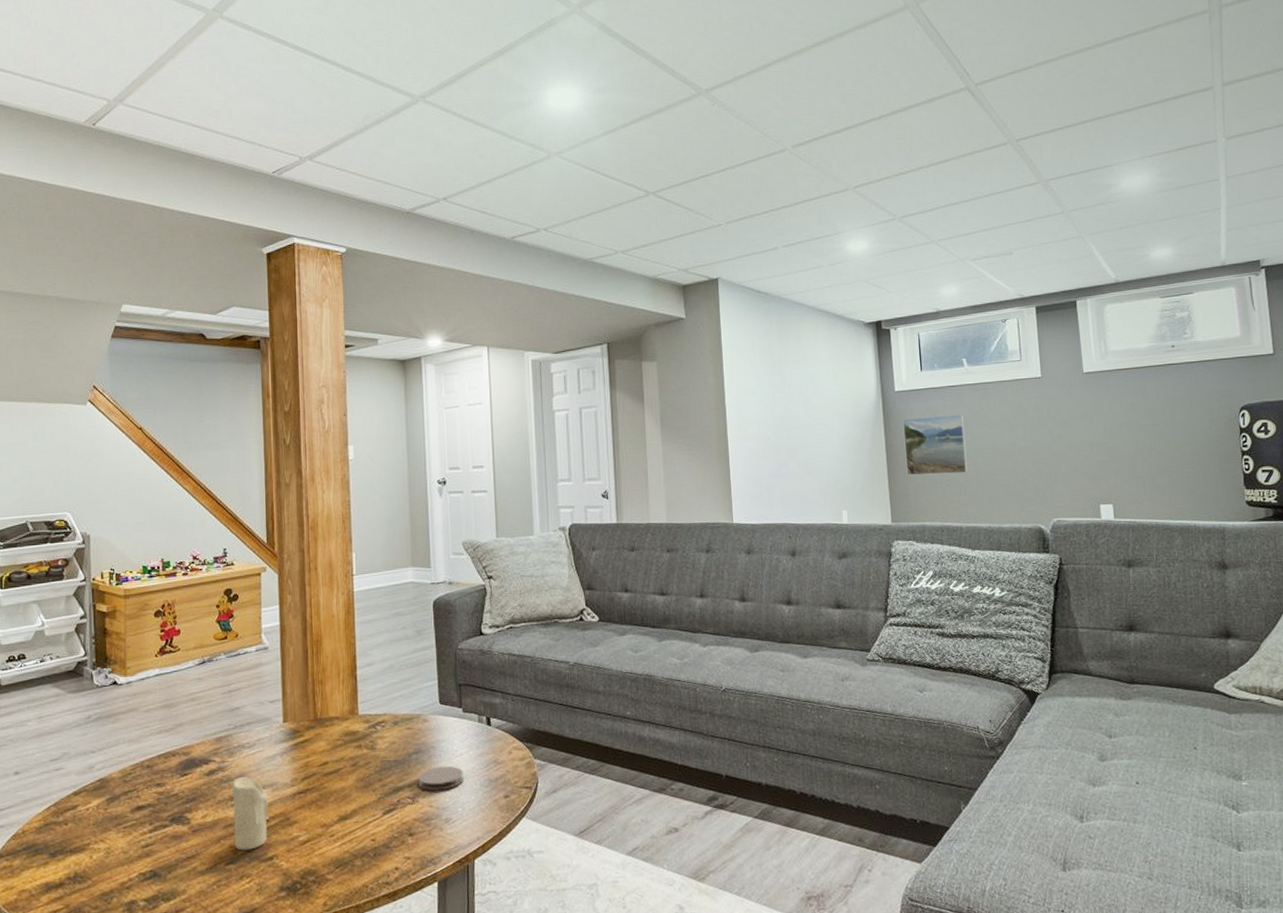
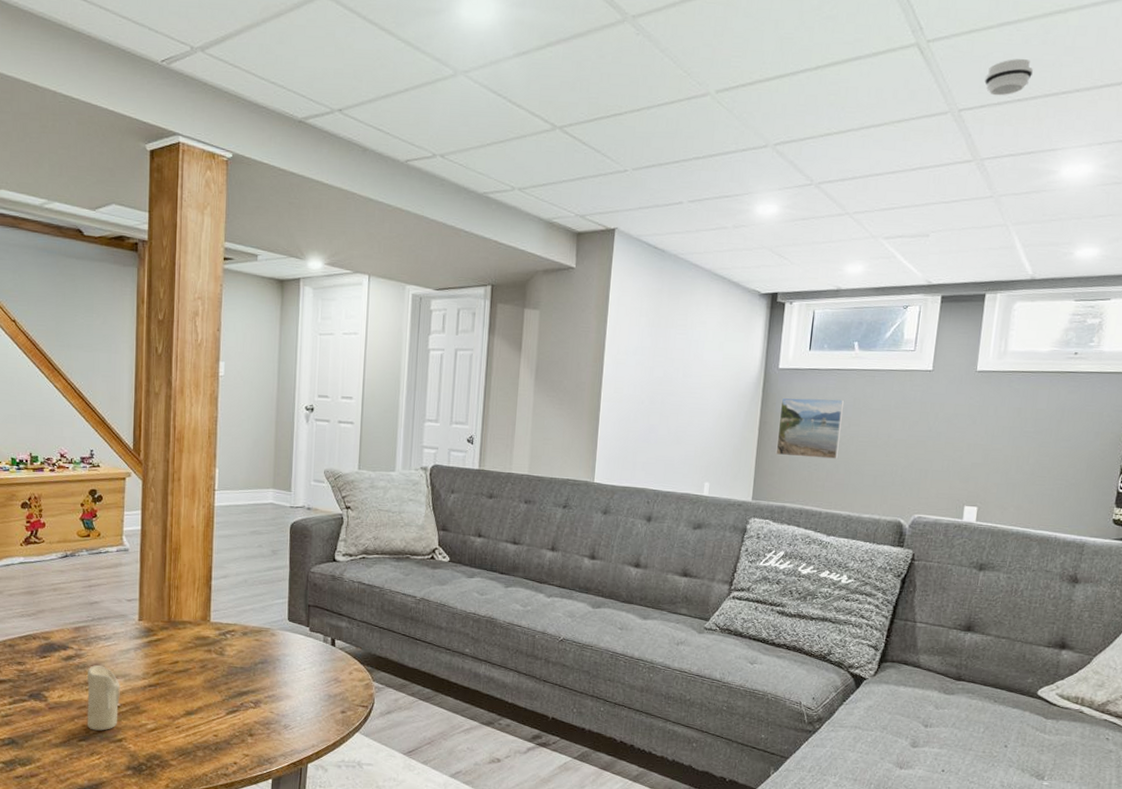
coaster: present [417,765,463,791] -> none [261,677,305,700]
smoke detector: none [1034,91,1077,125] -> present [984,59,1034,96]

